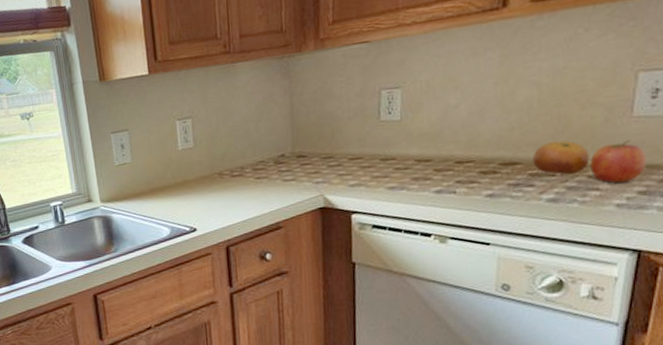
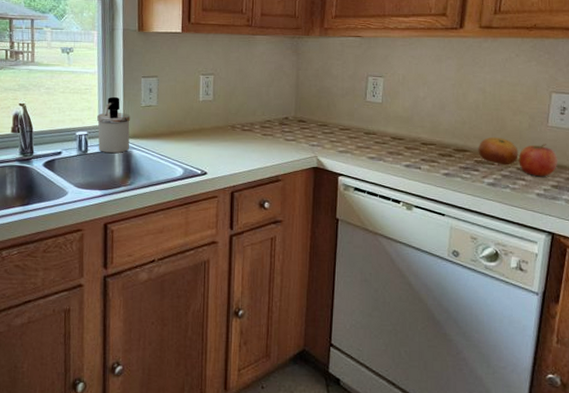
soap dispenser: none [69,159,108,221] -> present [97,97,130,154]

